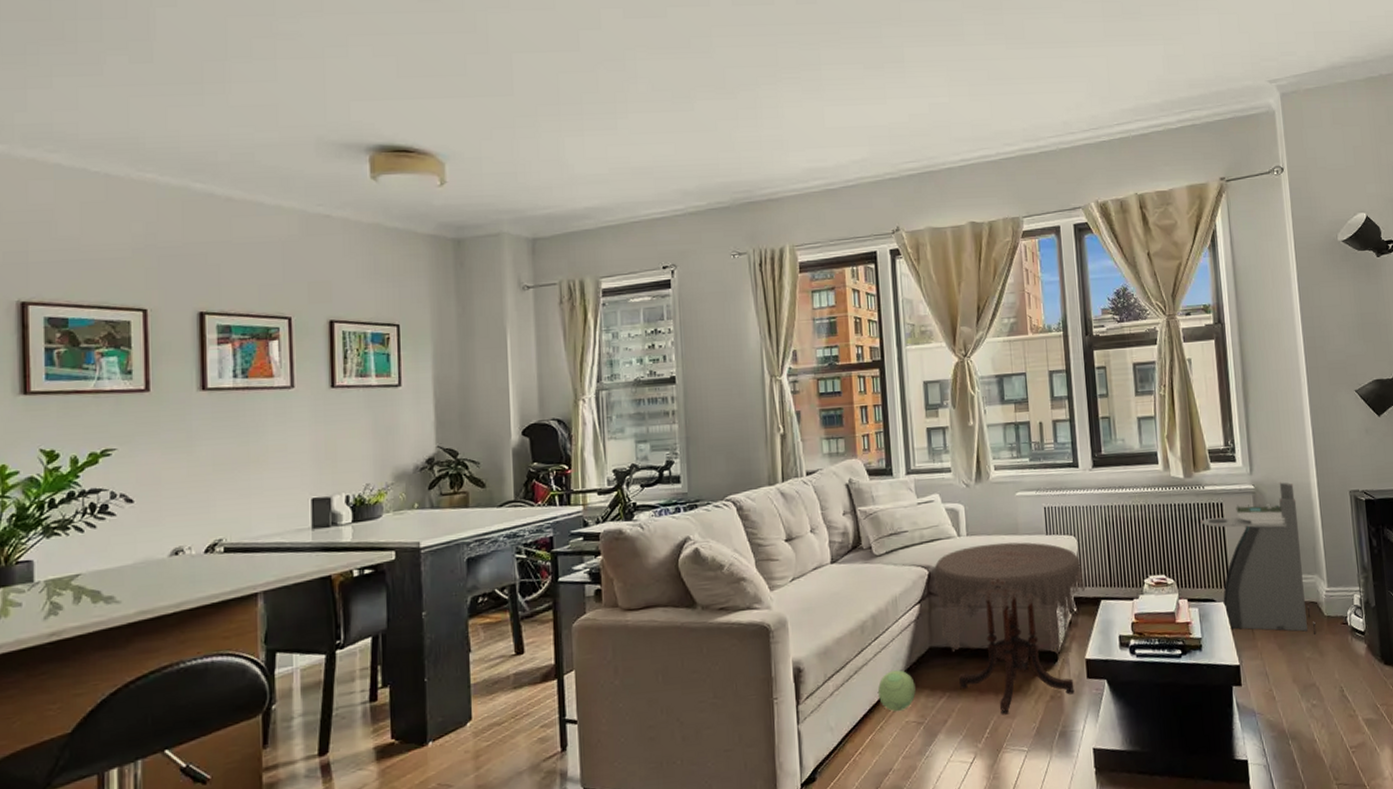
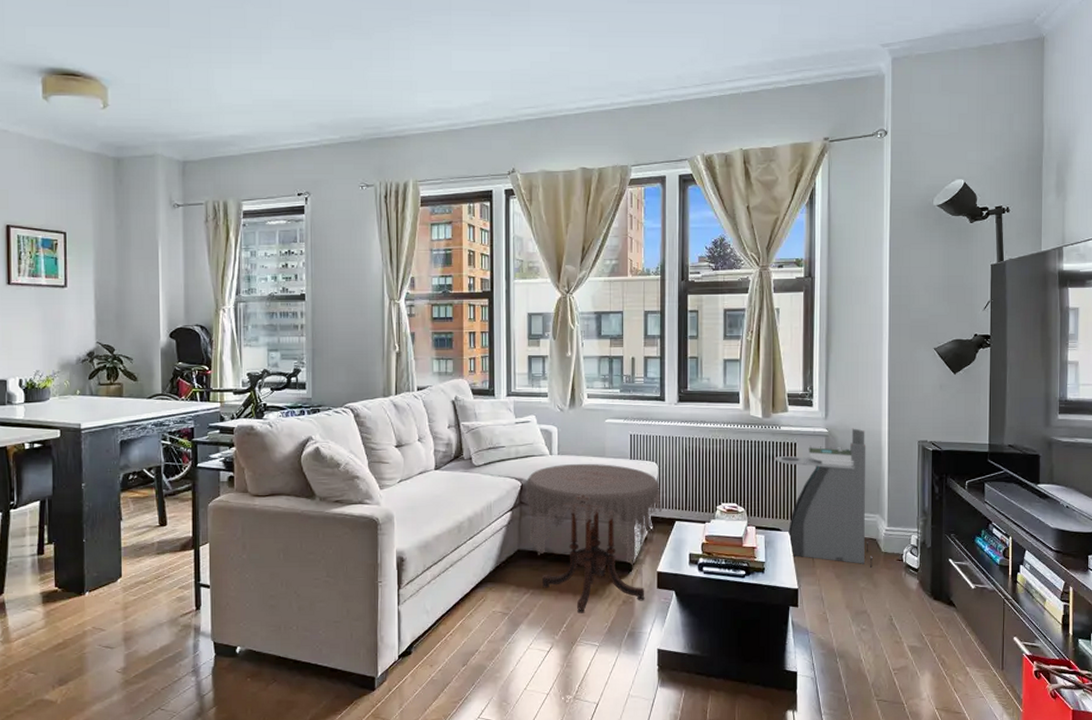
plush toy: present [877,670,916,711] -> none [469,567,503,602]

